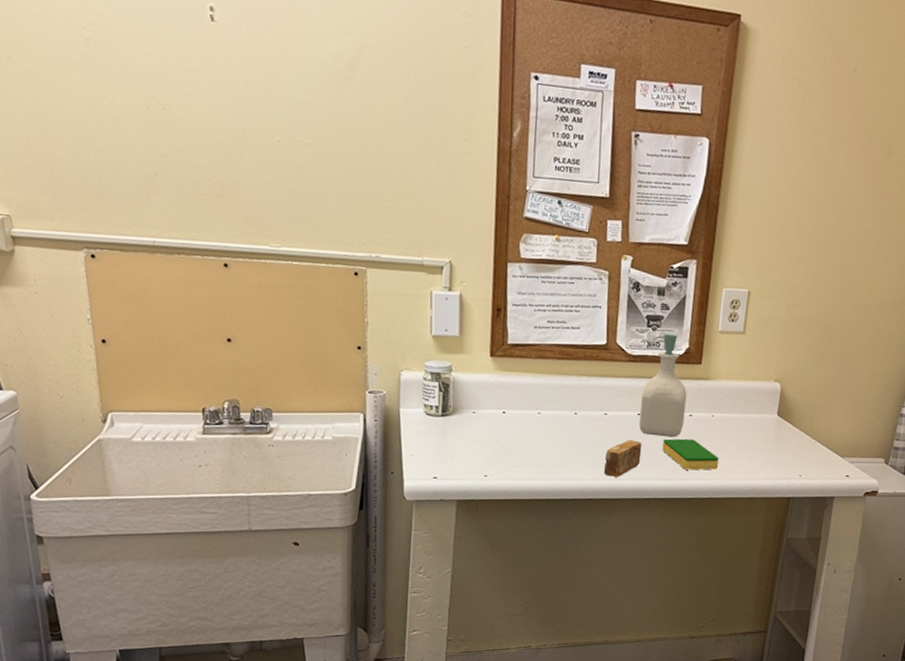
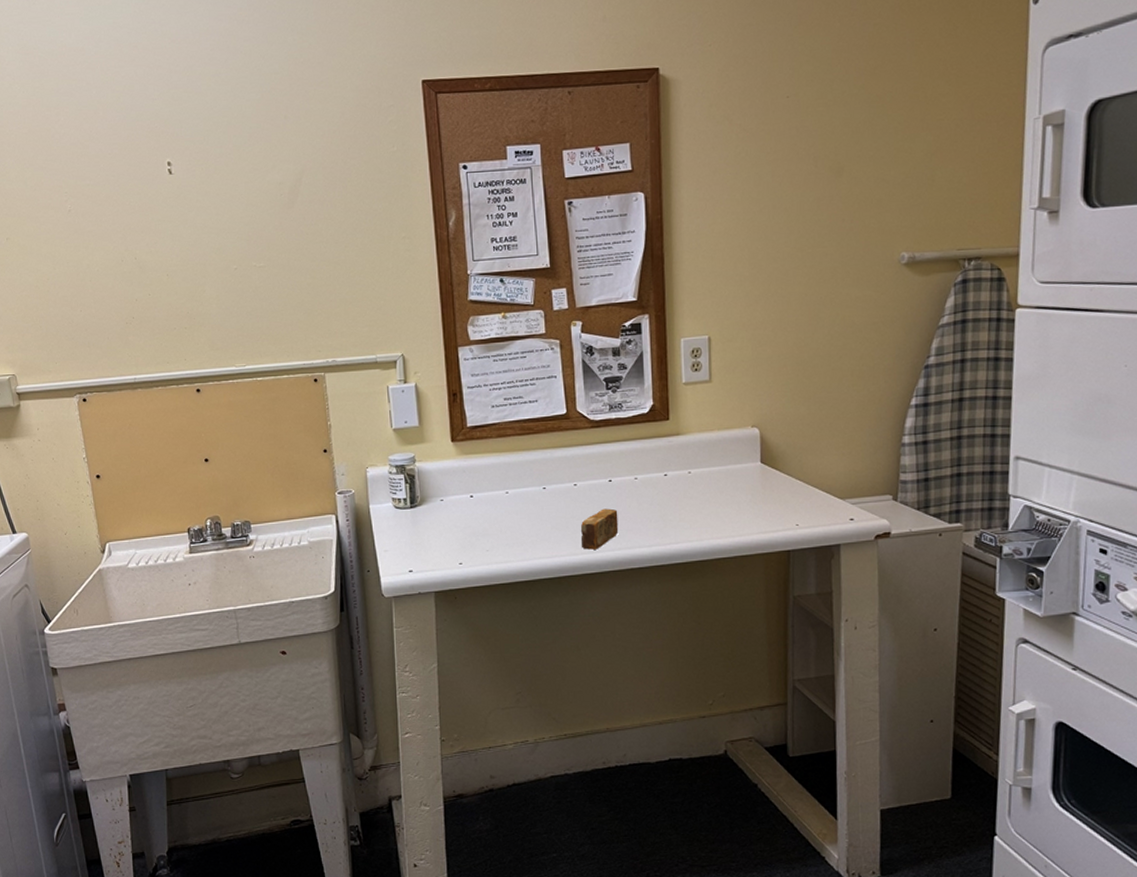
soap bottle: present [639,333,687,438] -> none [611,392,660,502]
dish sponge: present [662,438,720,470] -> none [640,500,704,533]

